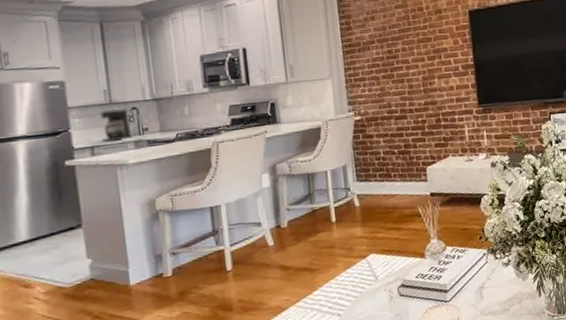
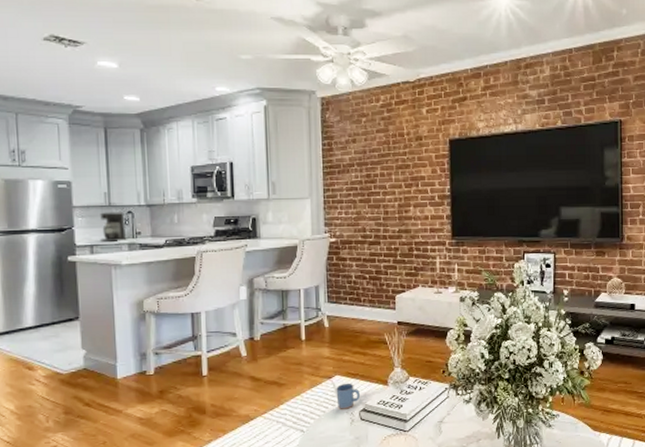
mug: none [371,260,398,288] -> present [336,383,361,409]

